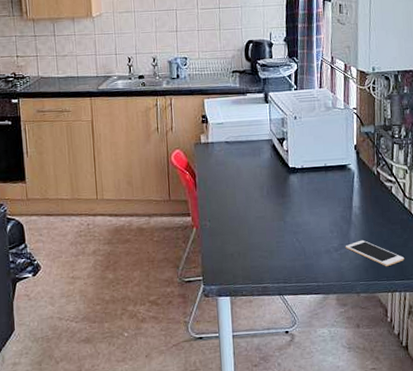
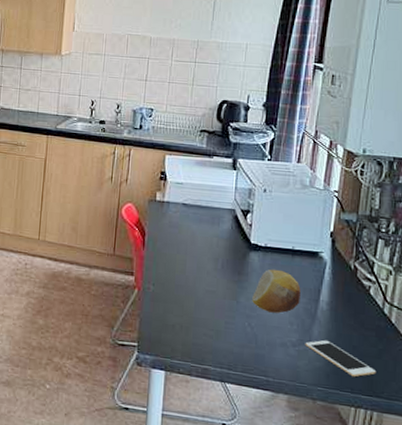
fruit: none [296,186,337,226] -> present [252,269,301,313]

